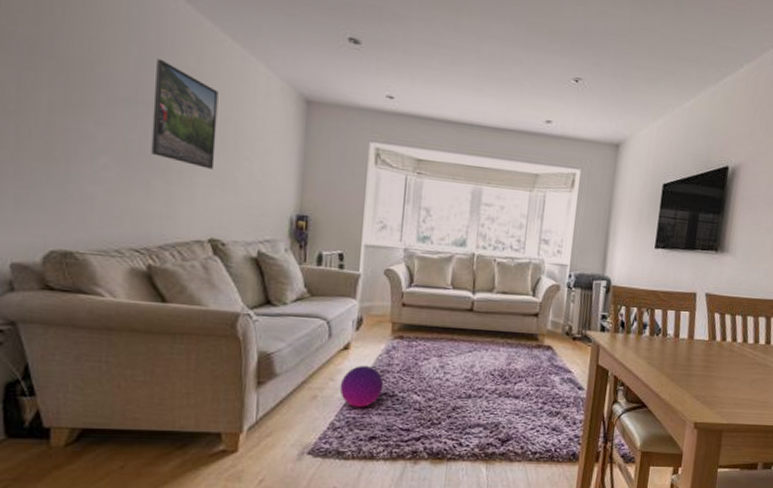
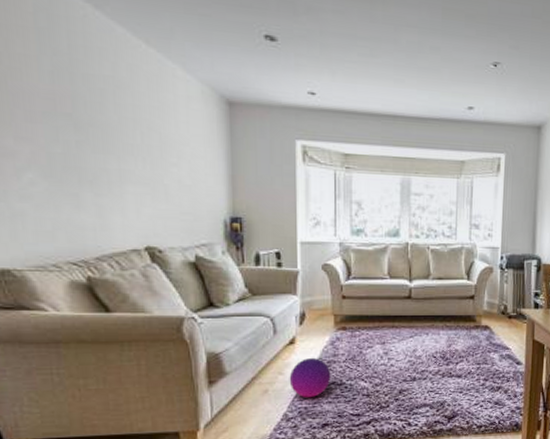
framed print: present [151,58,219,169] -> none [71,68,143,178]

